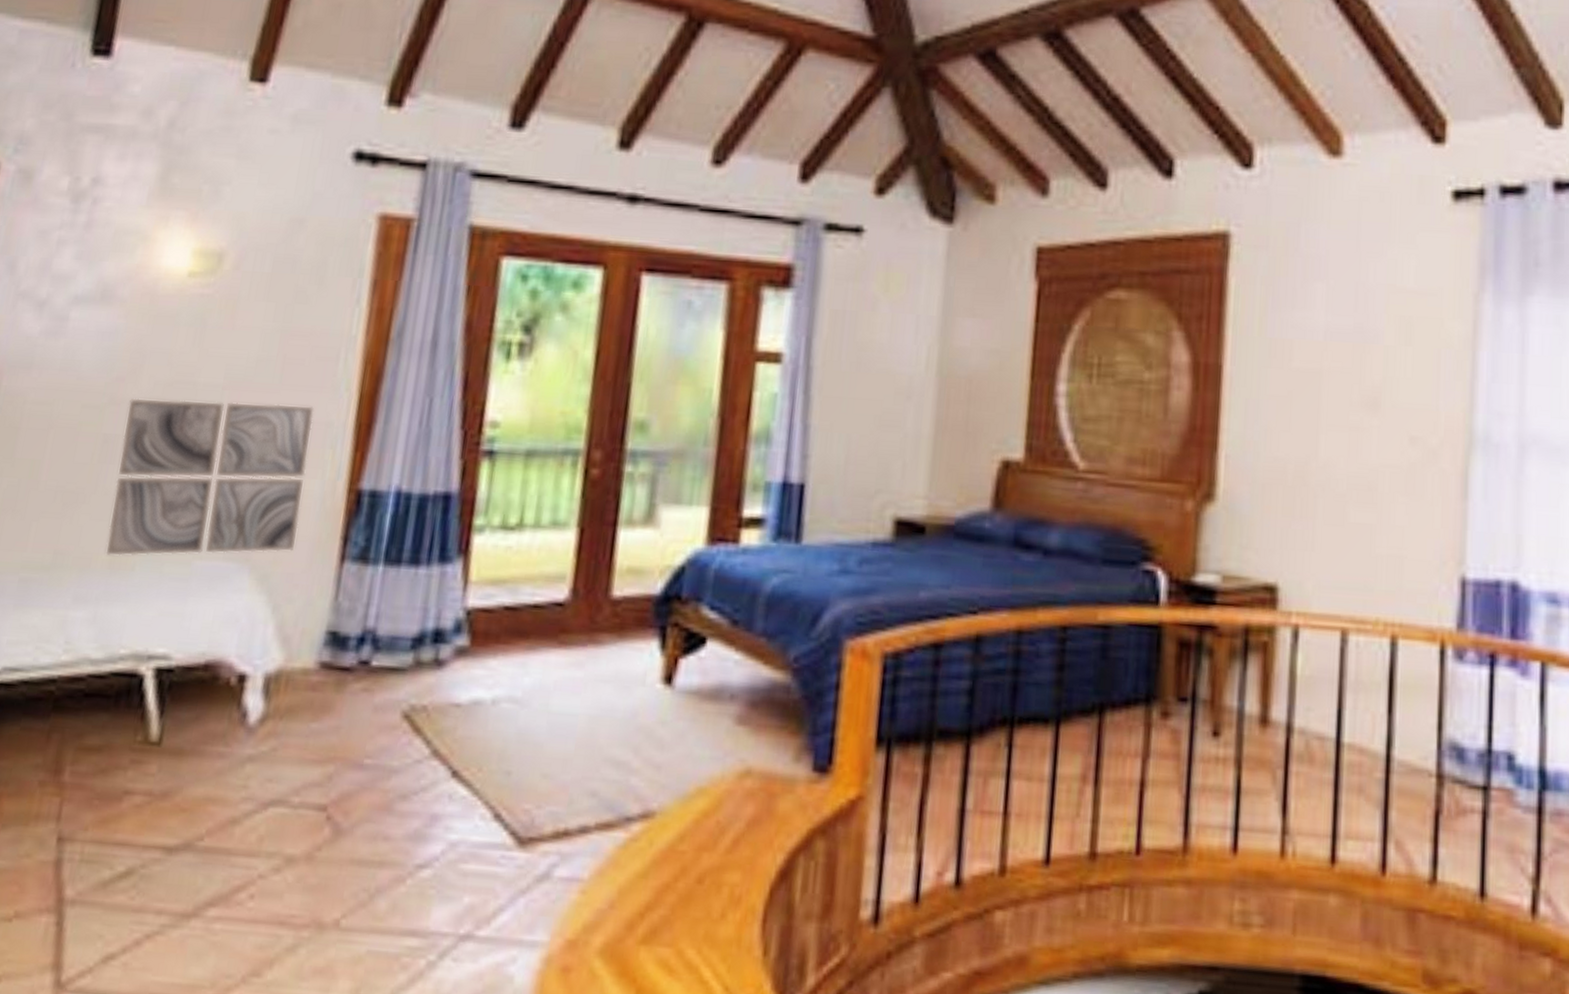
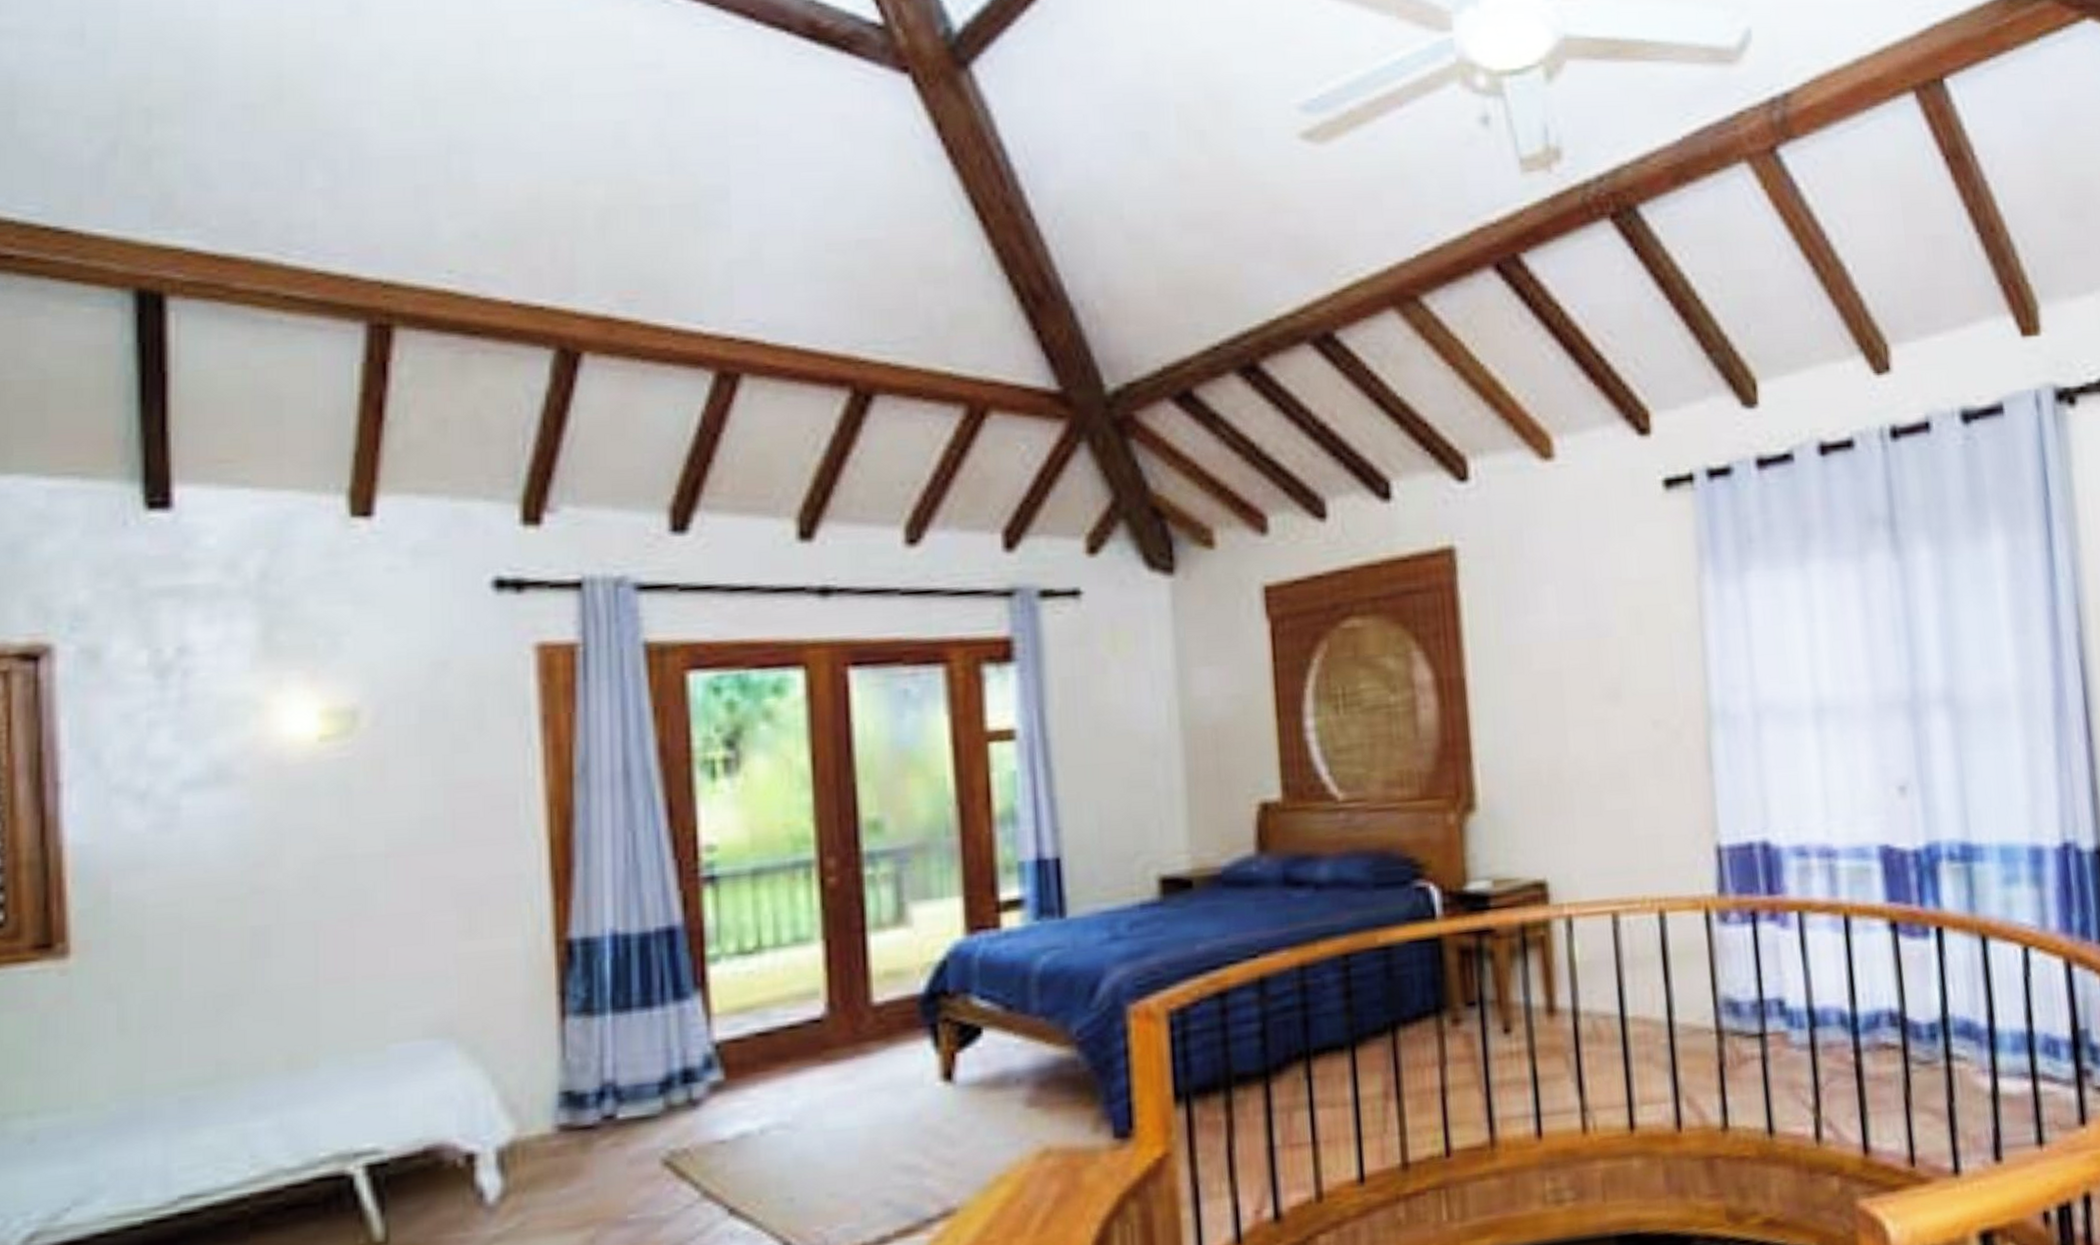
wall art: present [106,398,314,556] -> none [274,859,505,1057]

